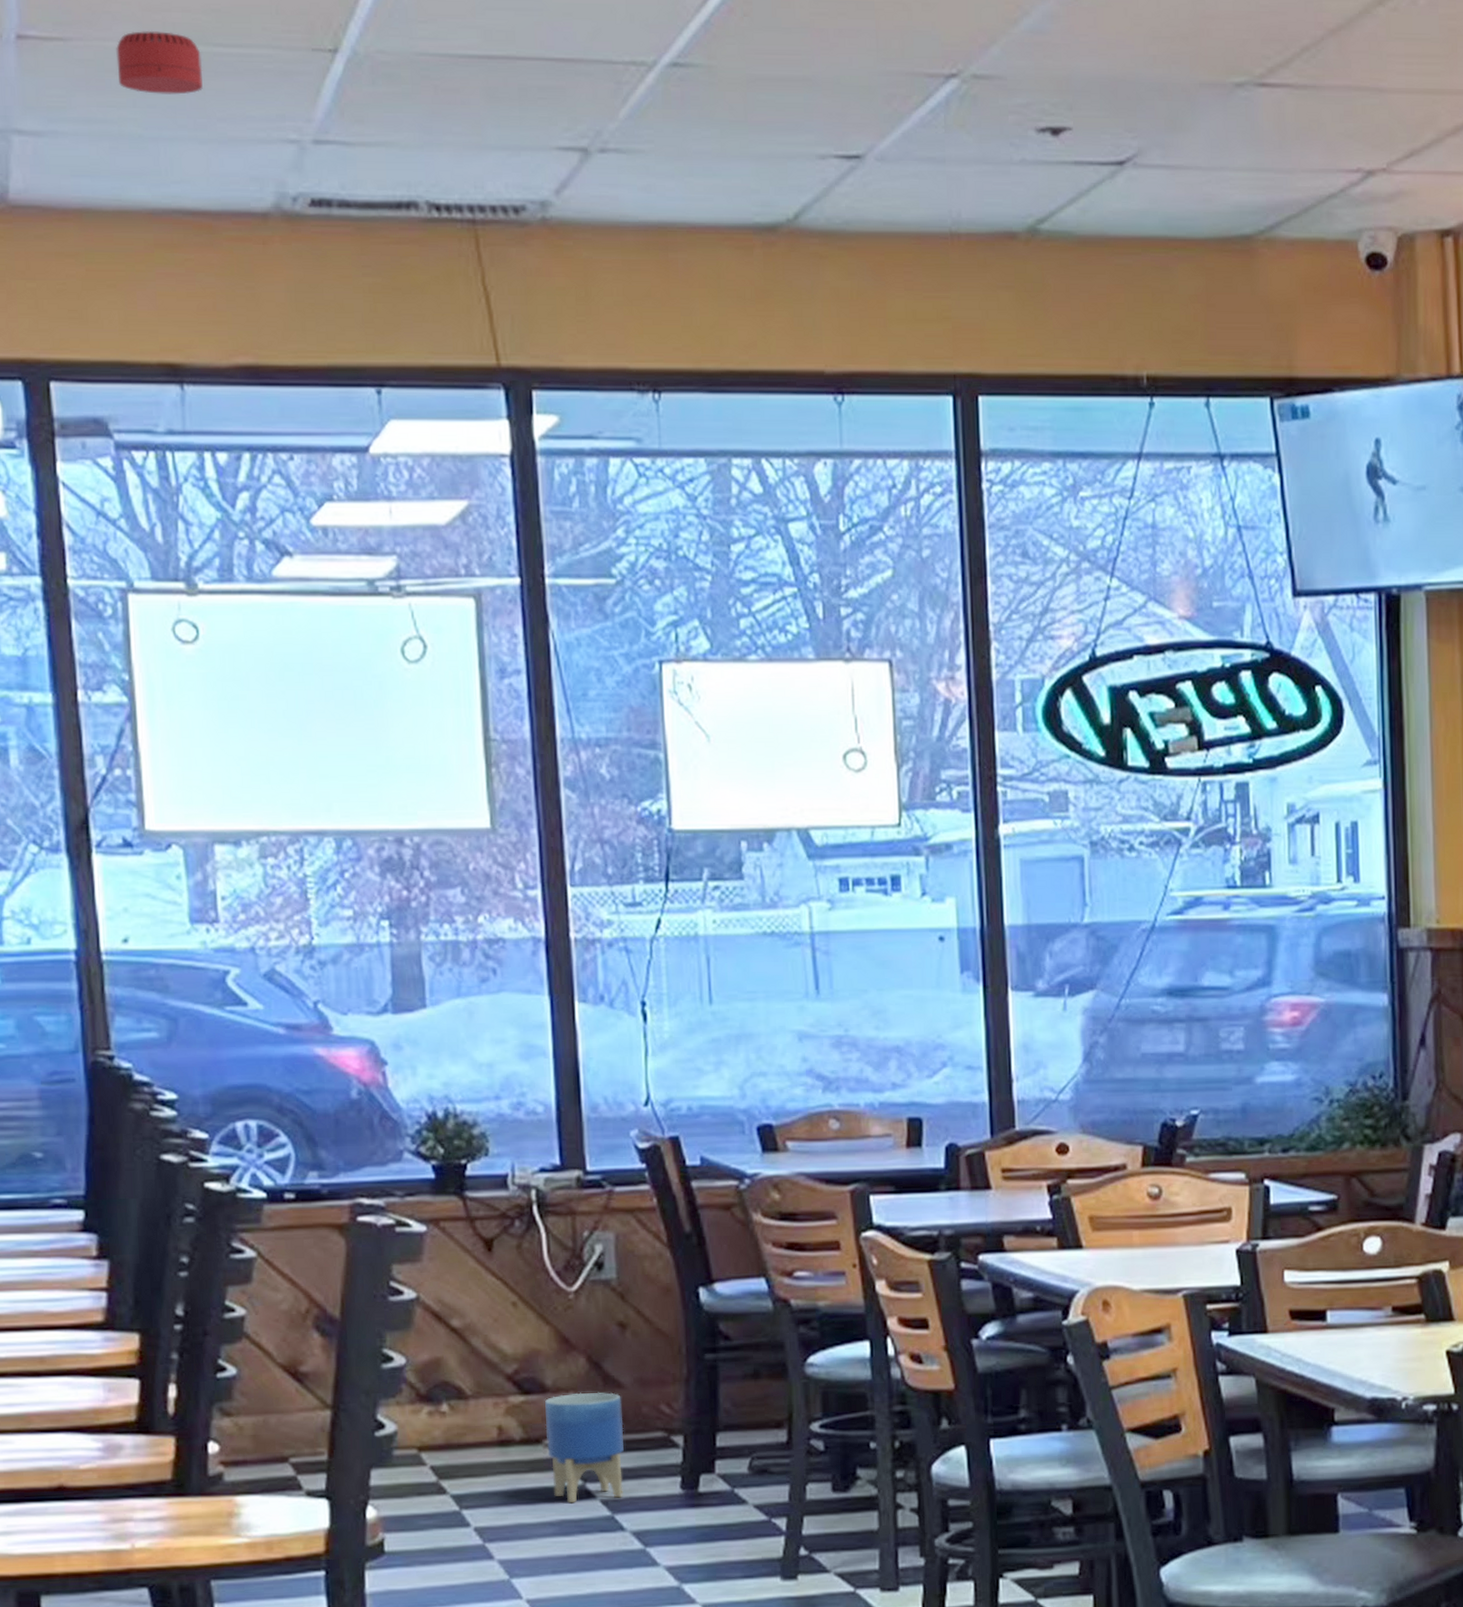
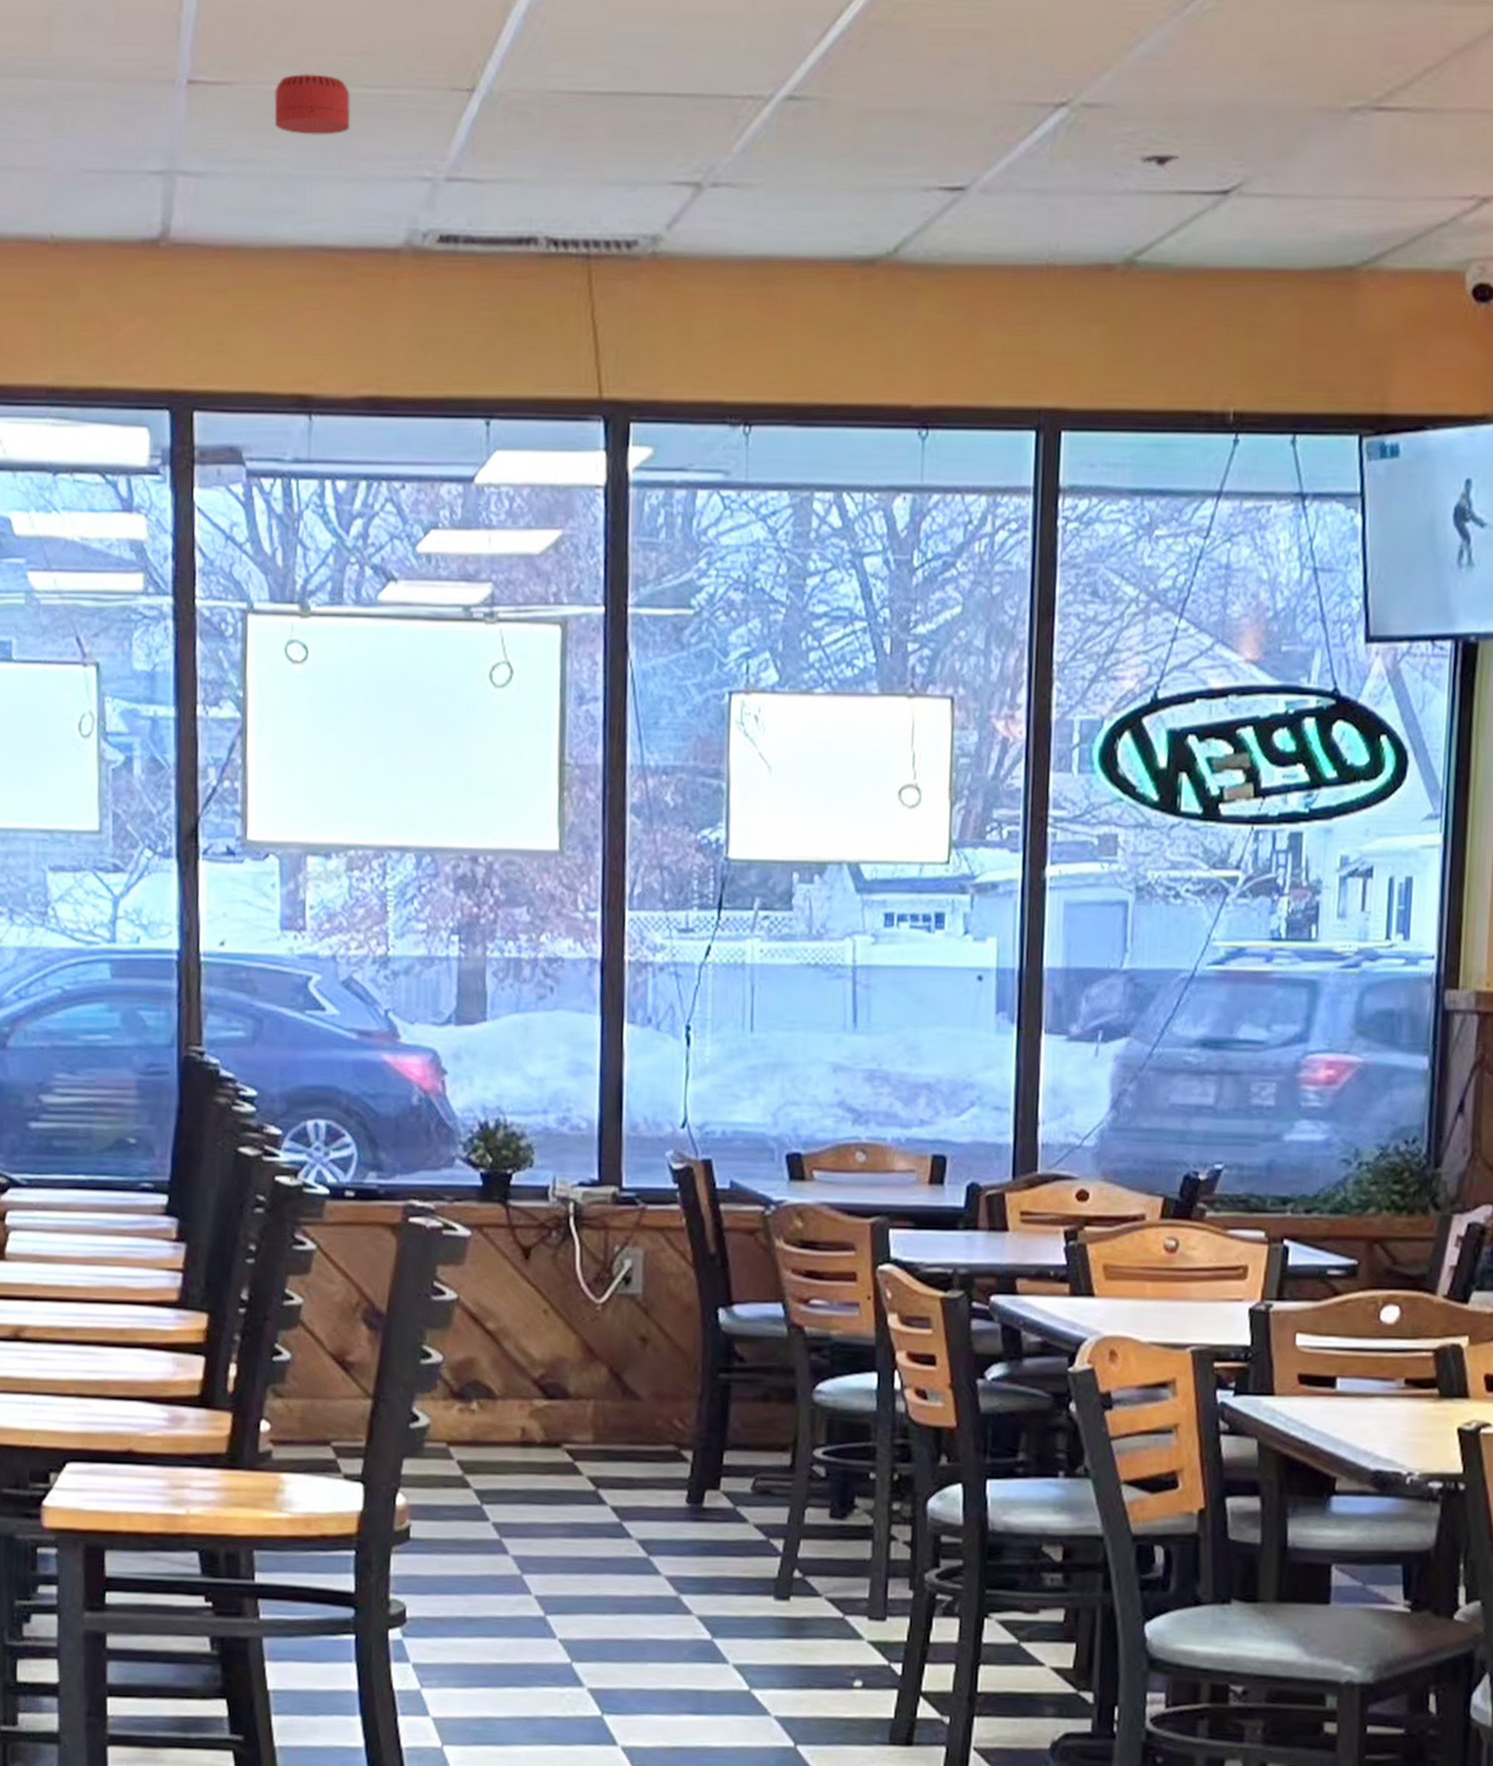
planter: present [545,1392,624,1504] -> none [565,1401,638,1508]

